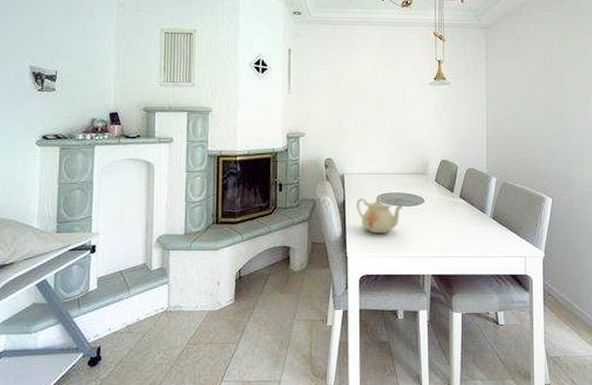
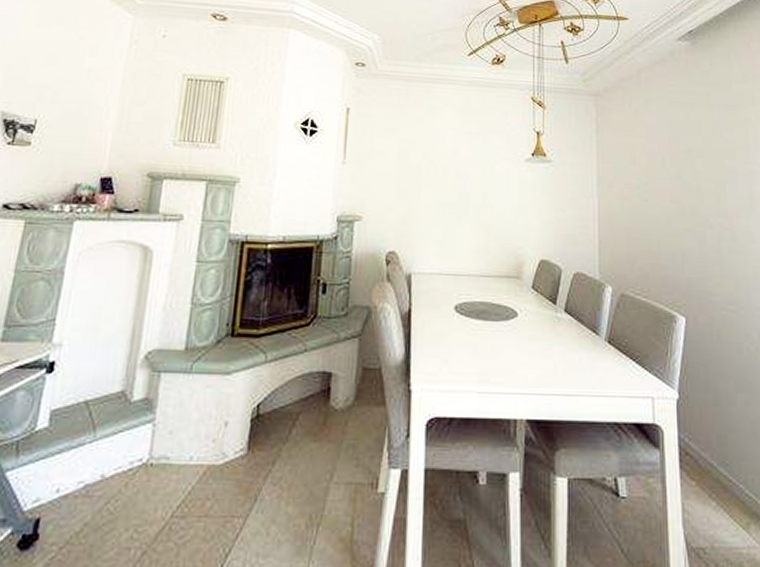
teapot: present [356,196,402,234] -> none [426,305,488,359]

